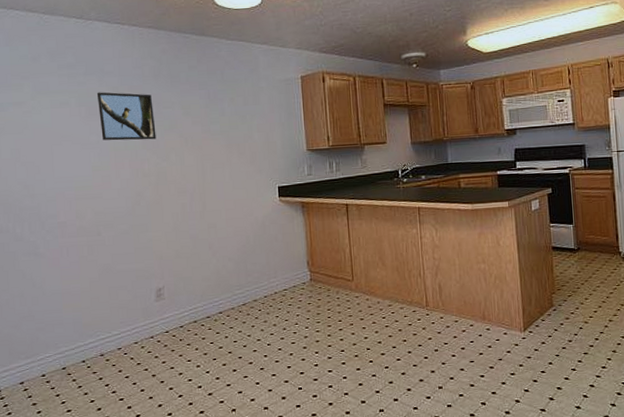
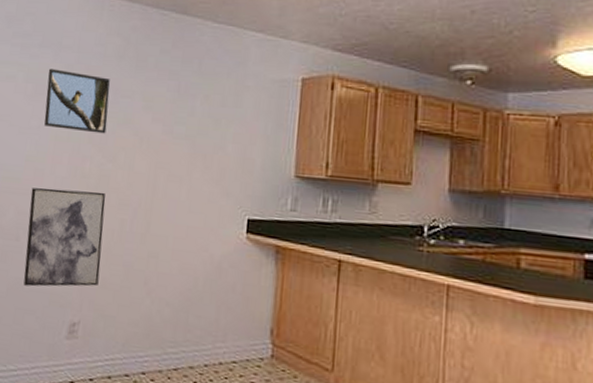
wall art: none [102,185,173,269] -> present [23,188,106,287]

